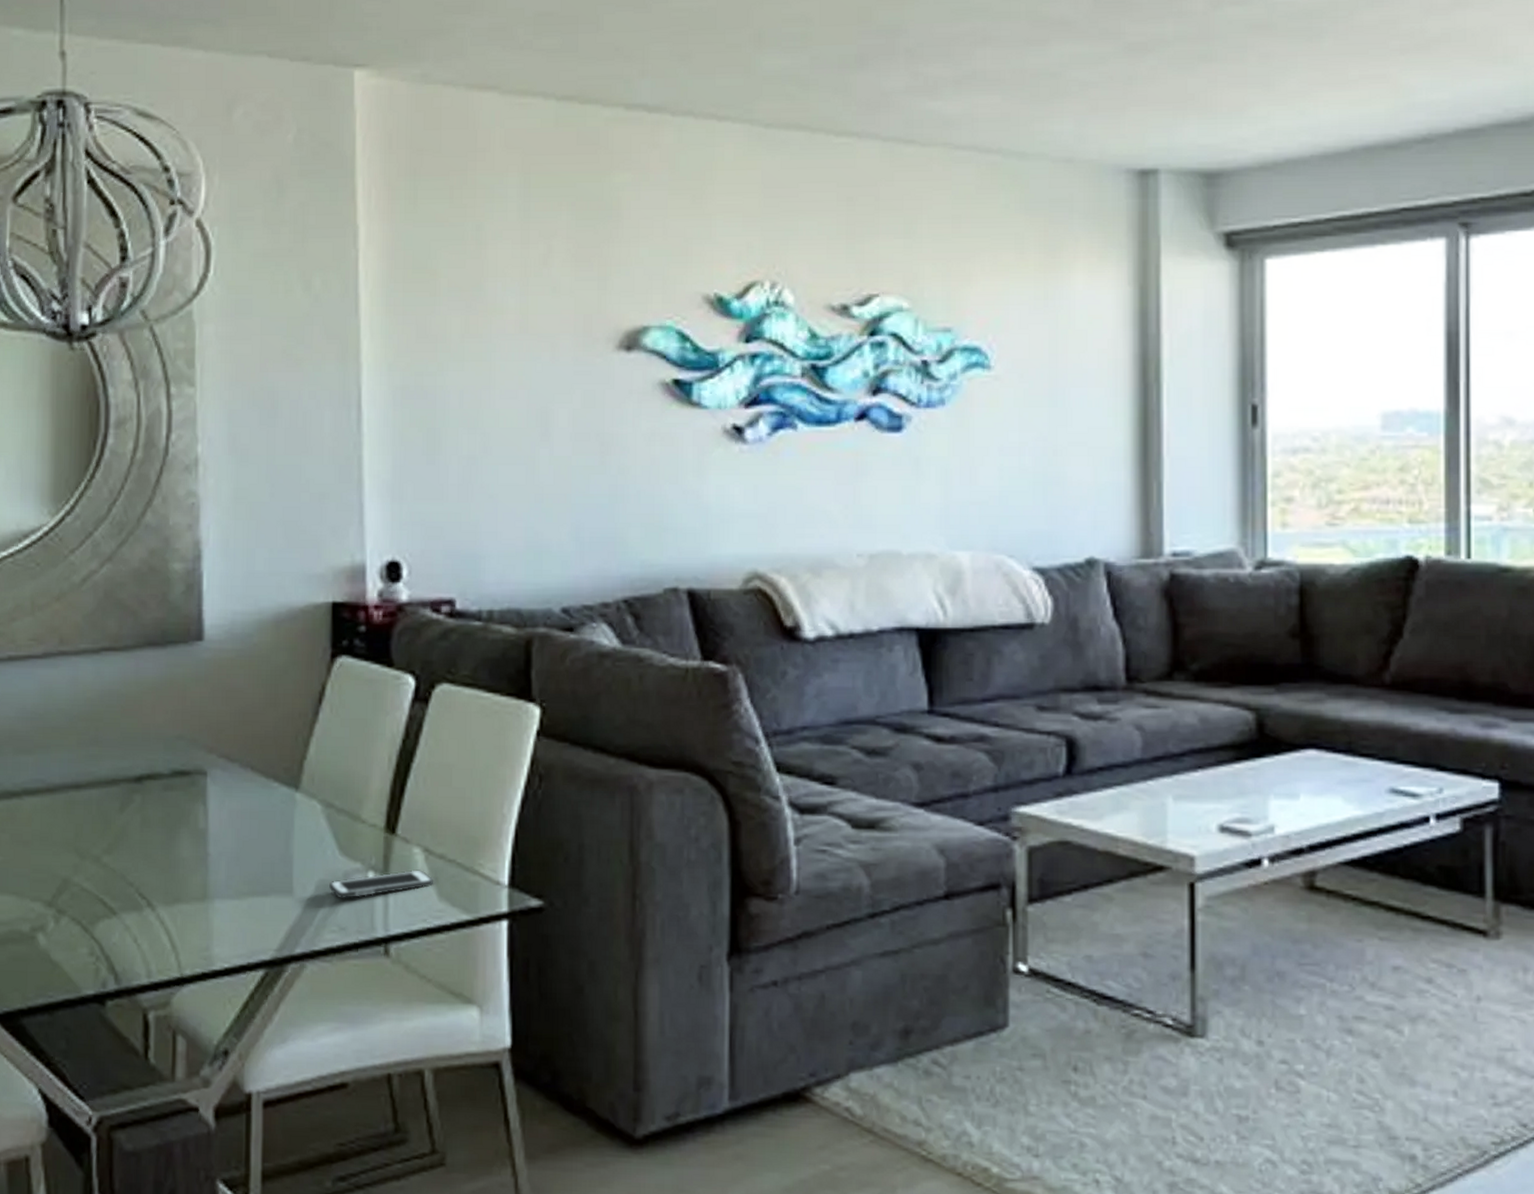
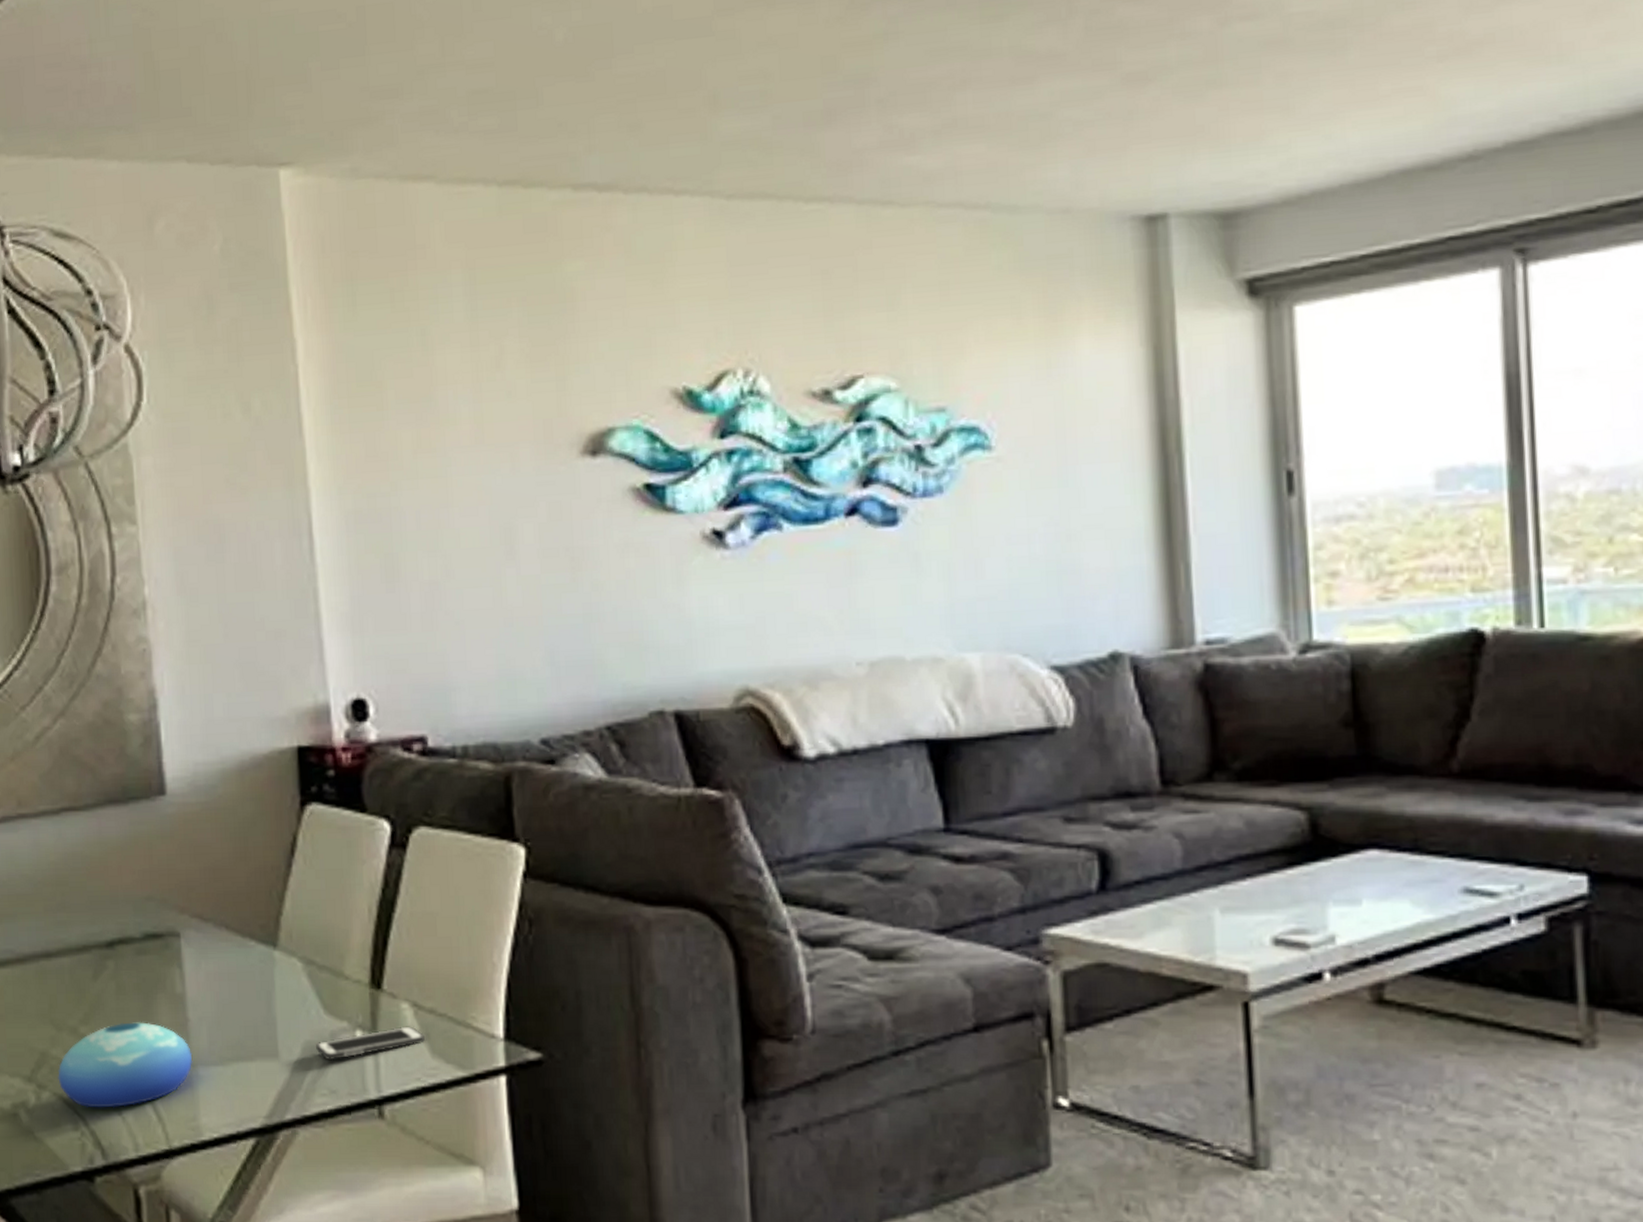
bowl: none [78,854,210,935] -> present [58,1022,193,1108]

